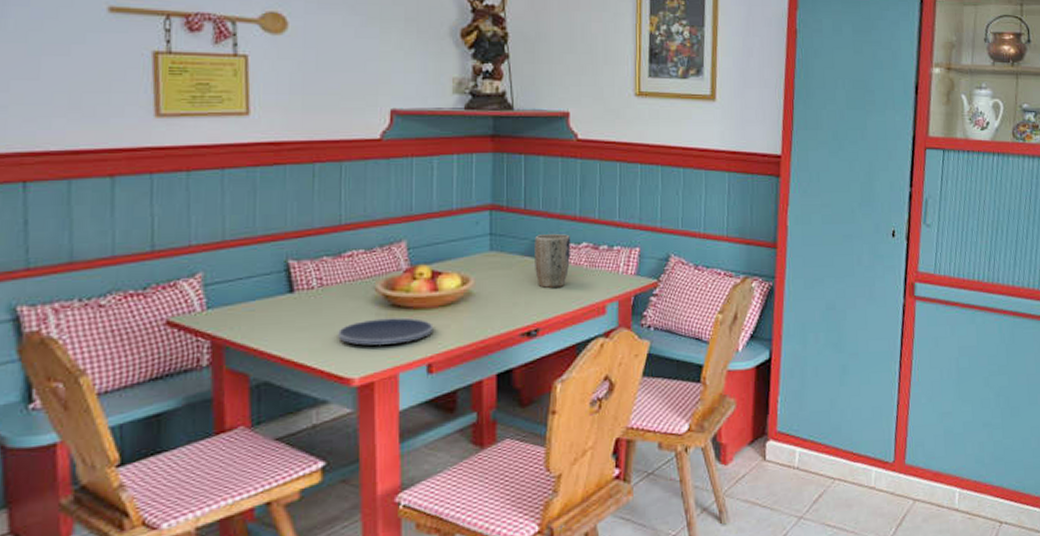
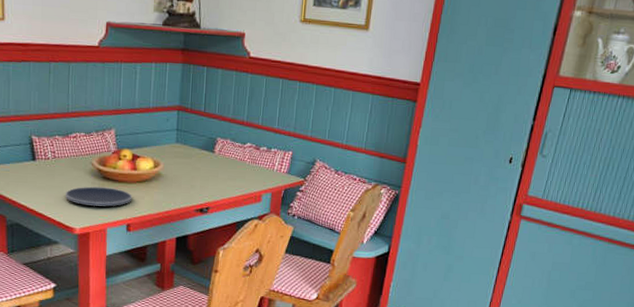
plant pot: present [535,233,570,288] -> none [209,133,238,177]

